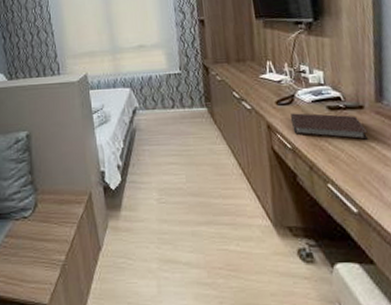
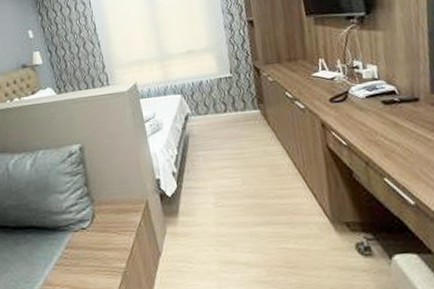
notebook: present [291,113,368,140] -> none [345,108,424,132]

